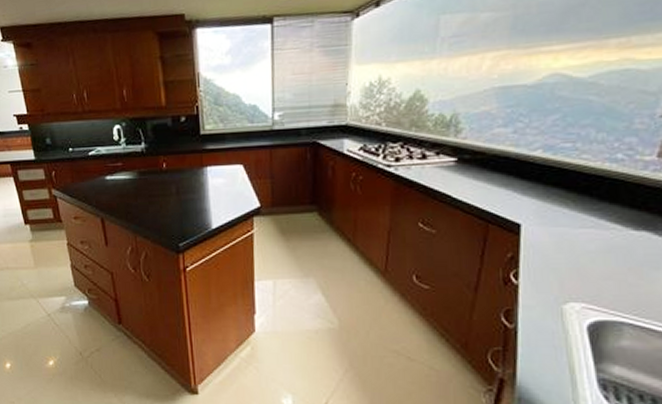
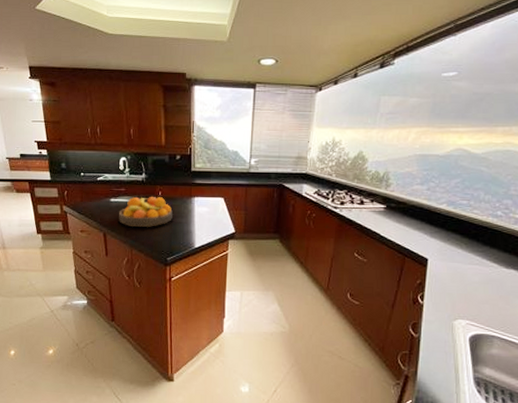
fruit bowl: none [117,170,182,208] -> present [119,196,173,227]

